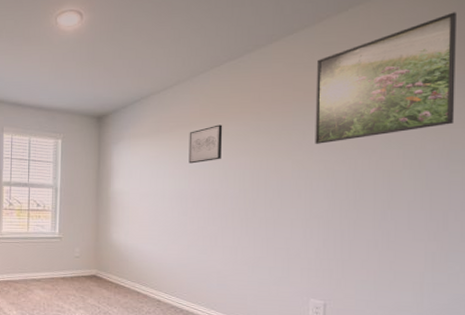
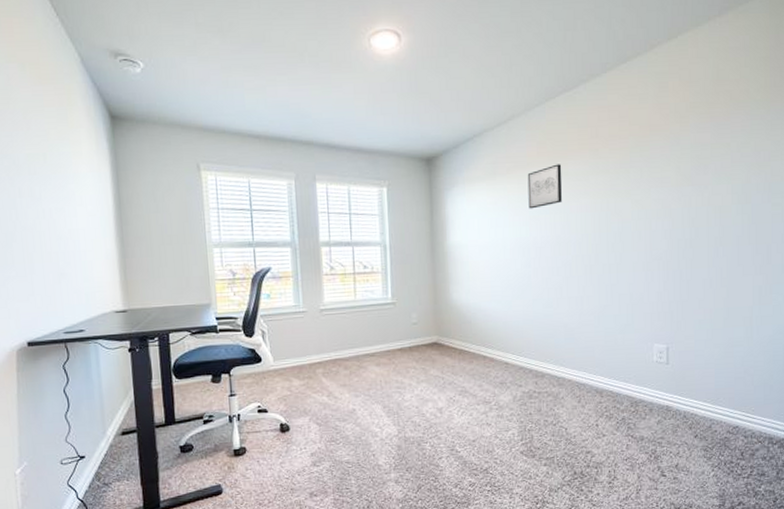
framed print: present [315,12,458,144] -> none [650,41,775,182]

